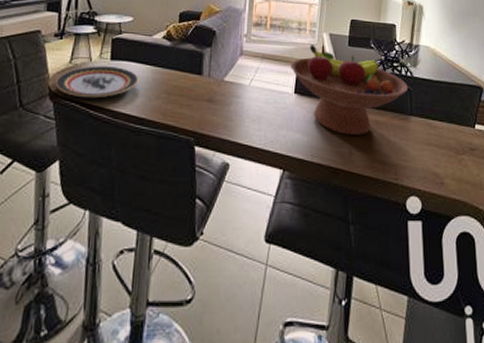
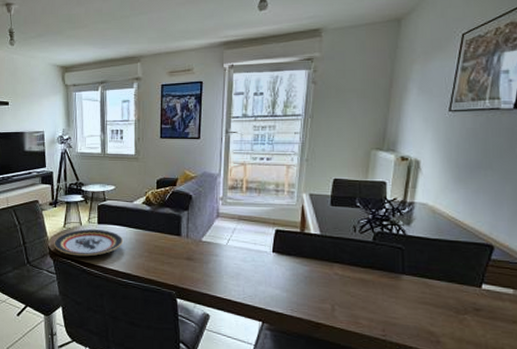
fruit bowl: present [291,45,409,135] -> none [268,205,401,293]

